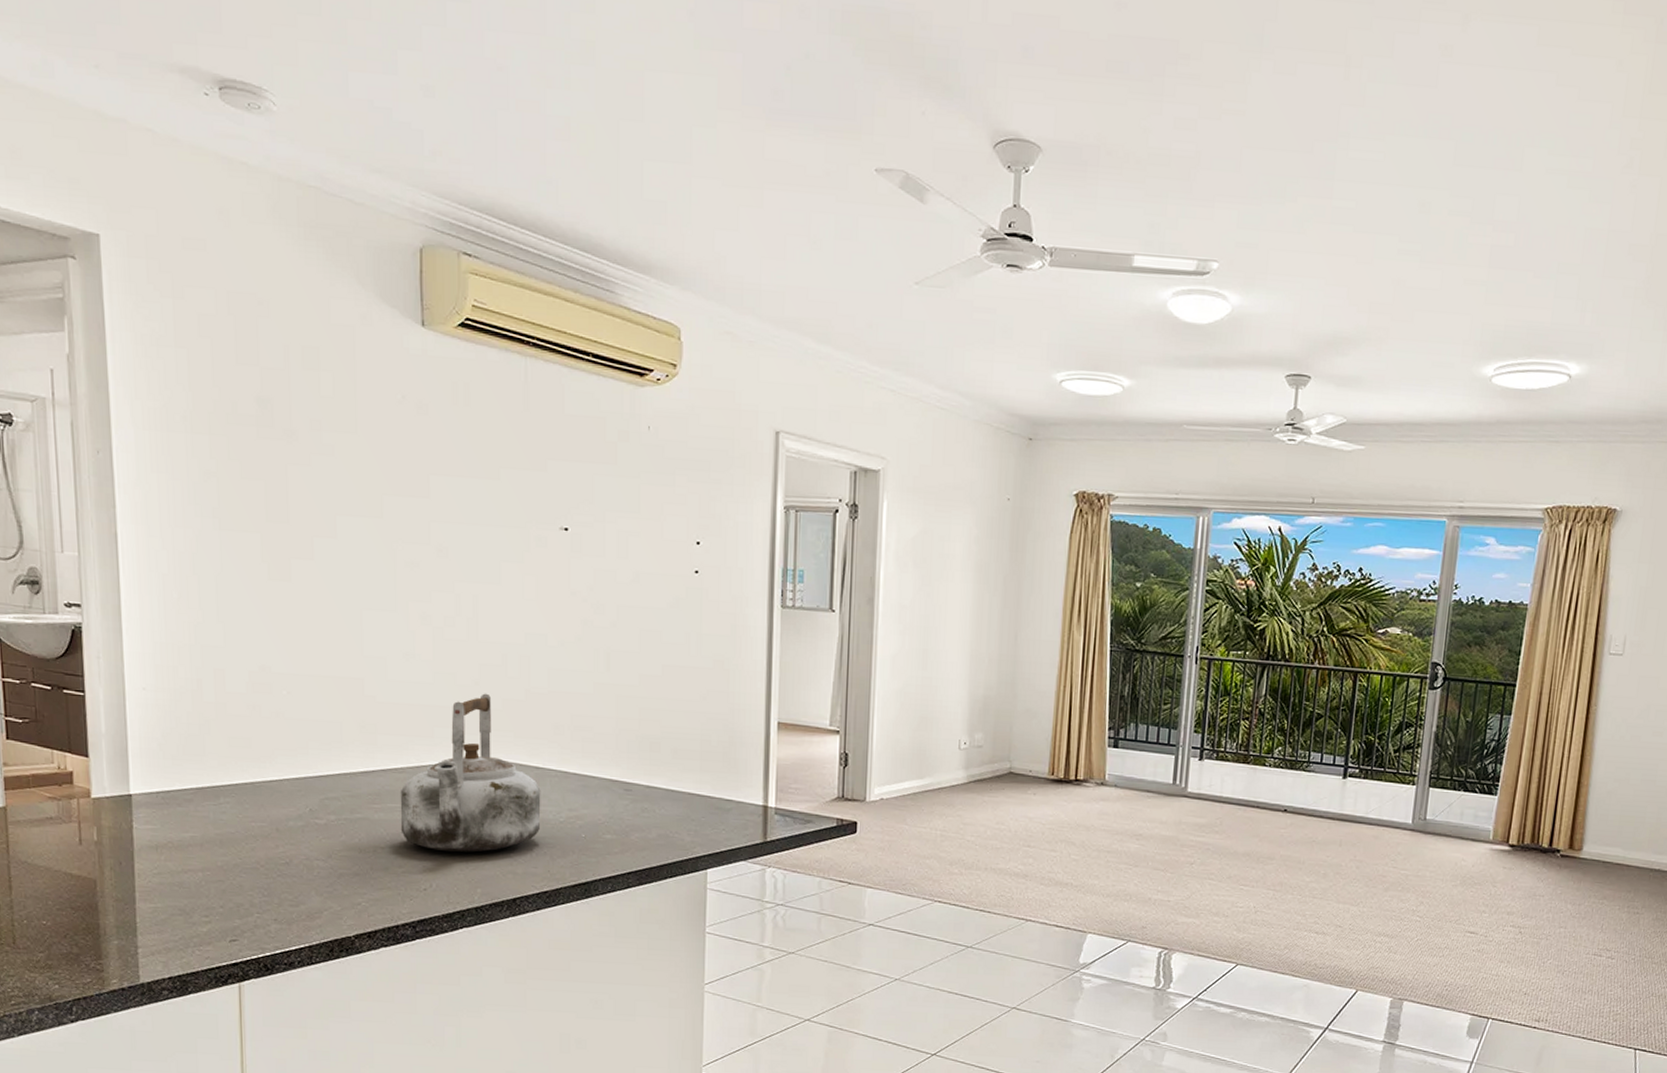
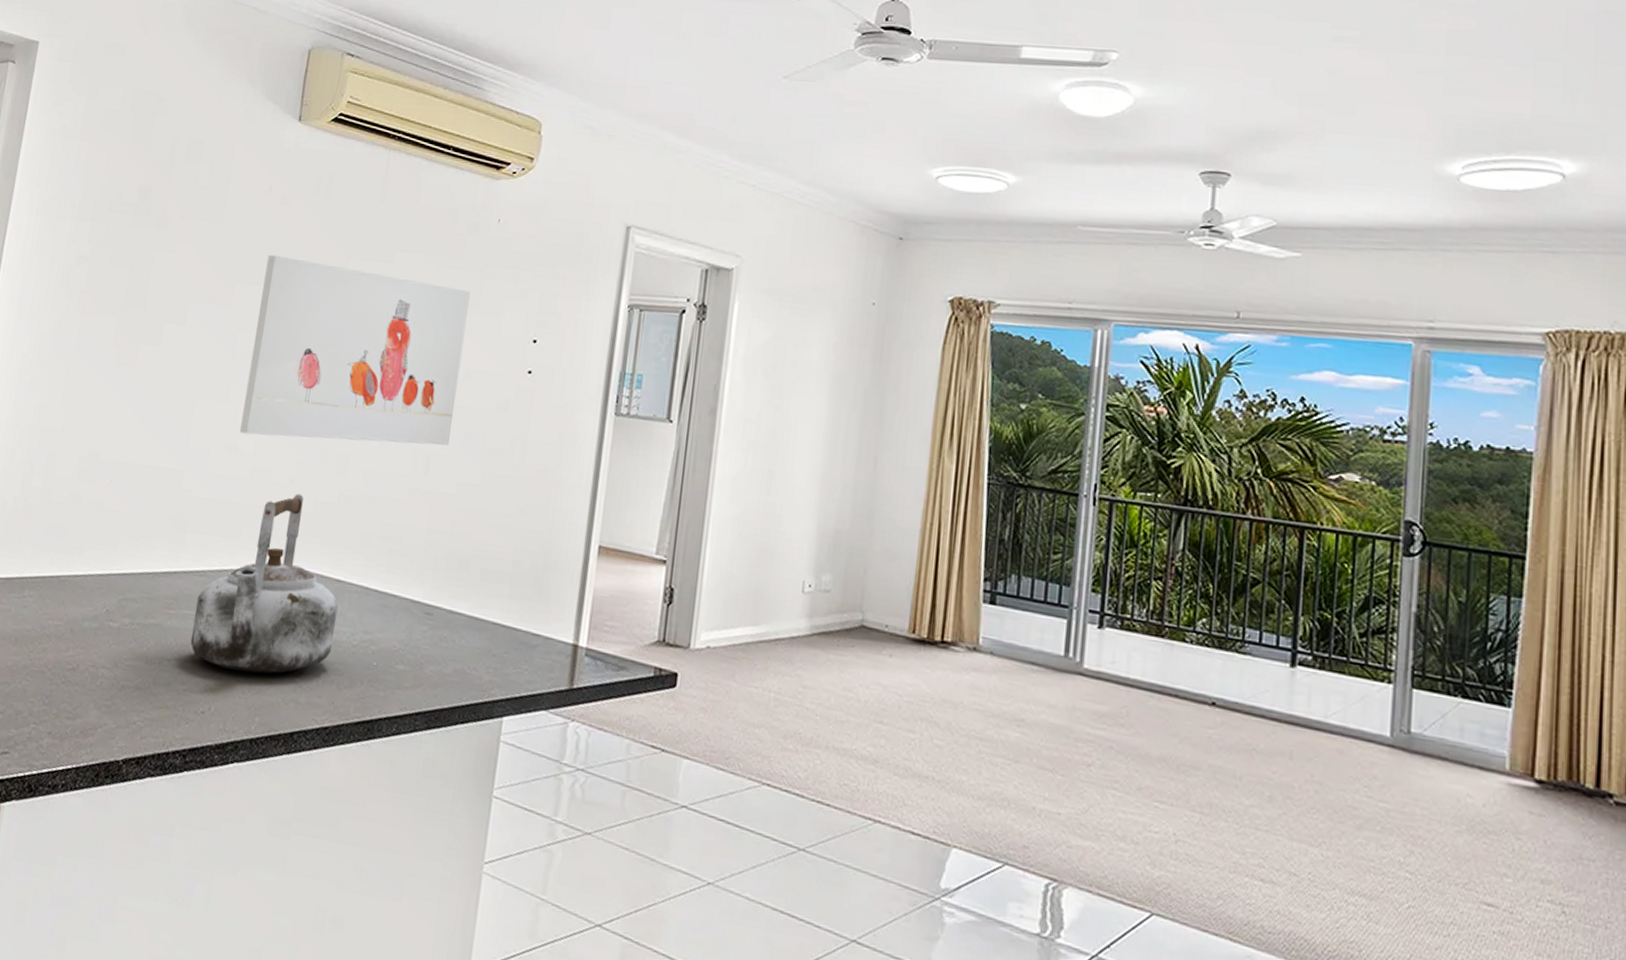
wall art: none [413,465,629,643] -> present [240,254,470,446]

